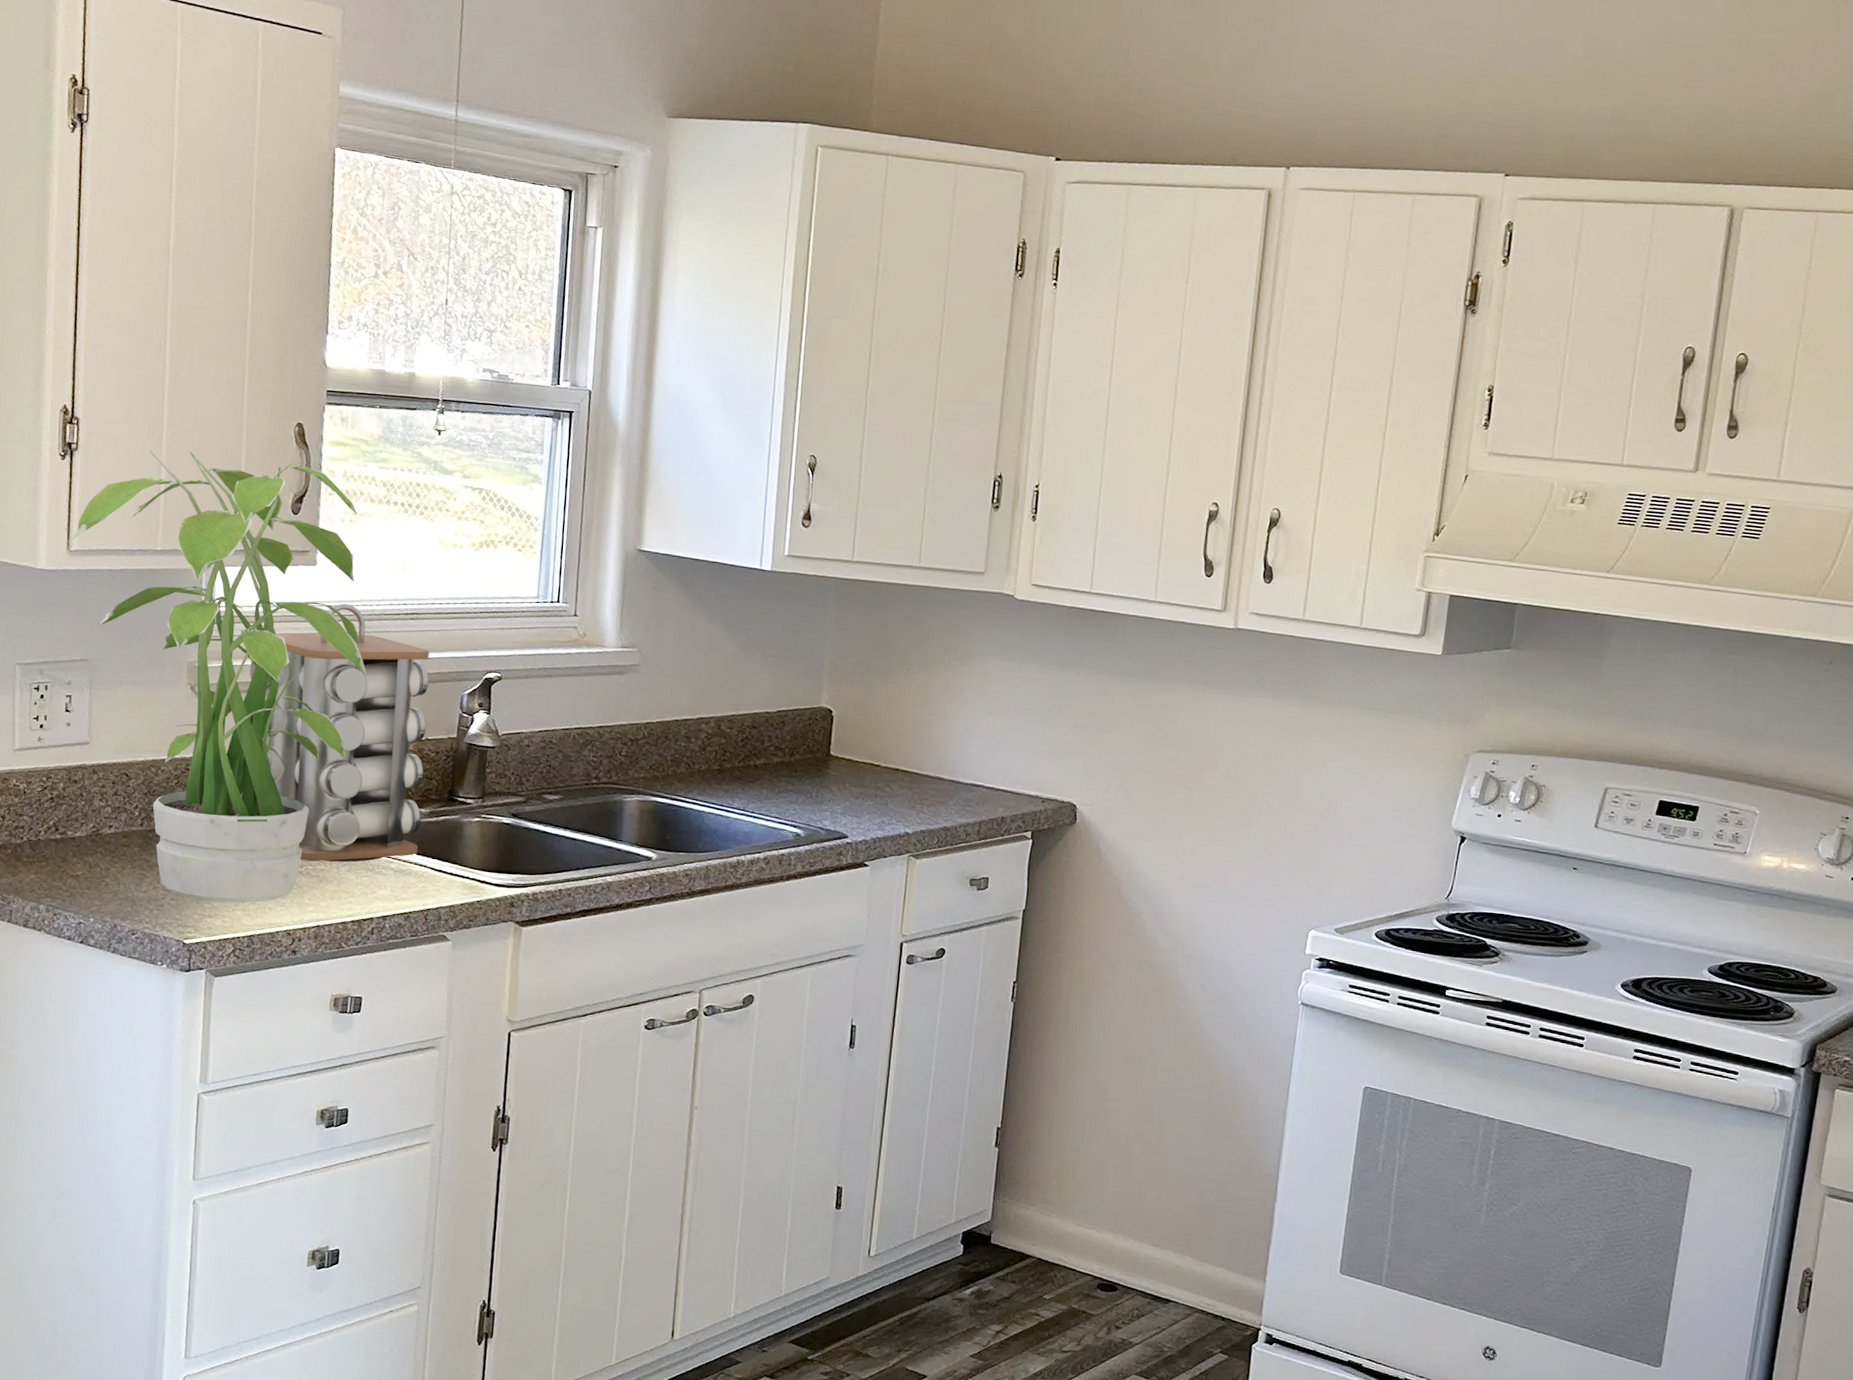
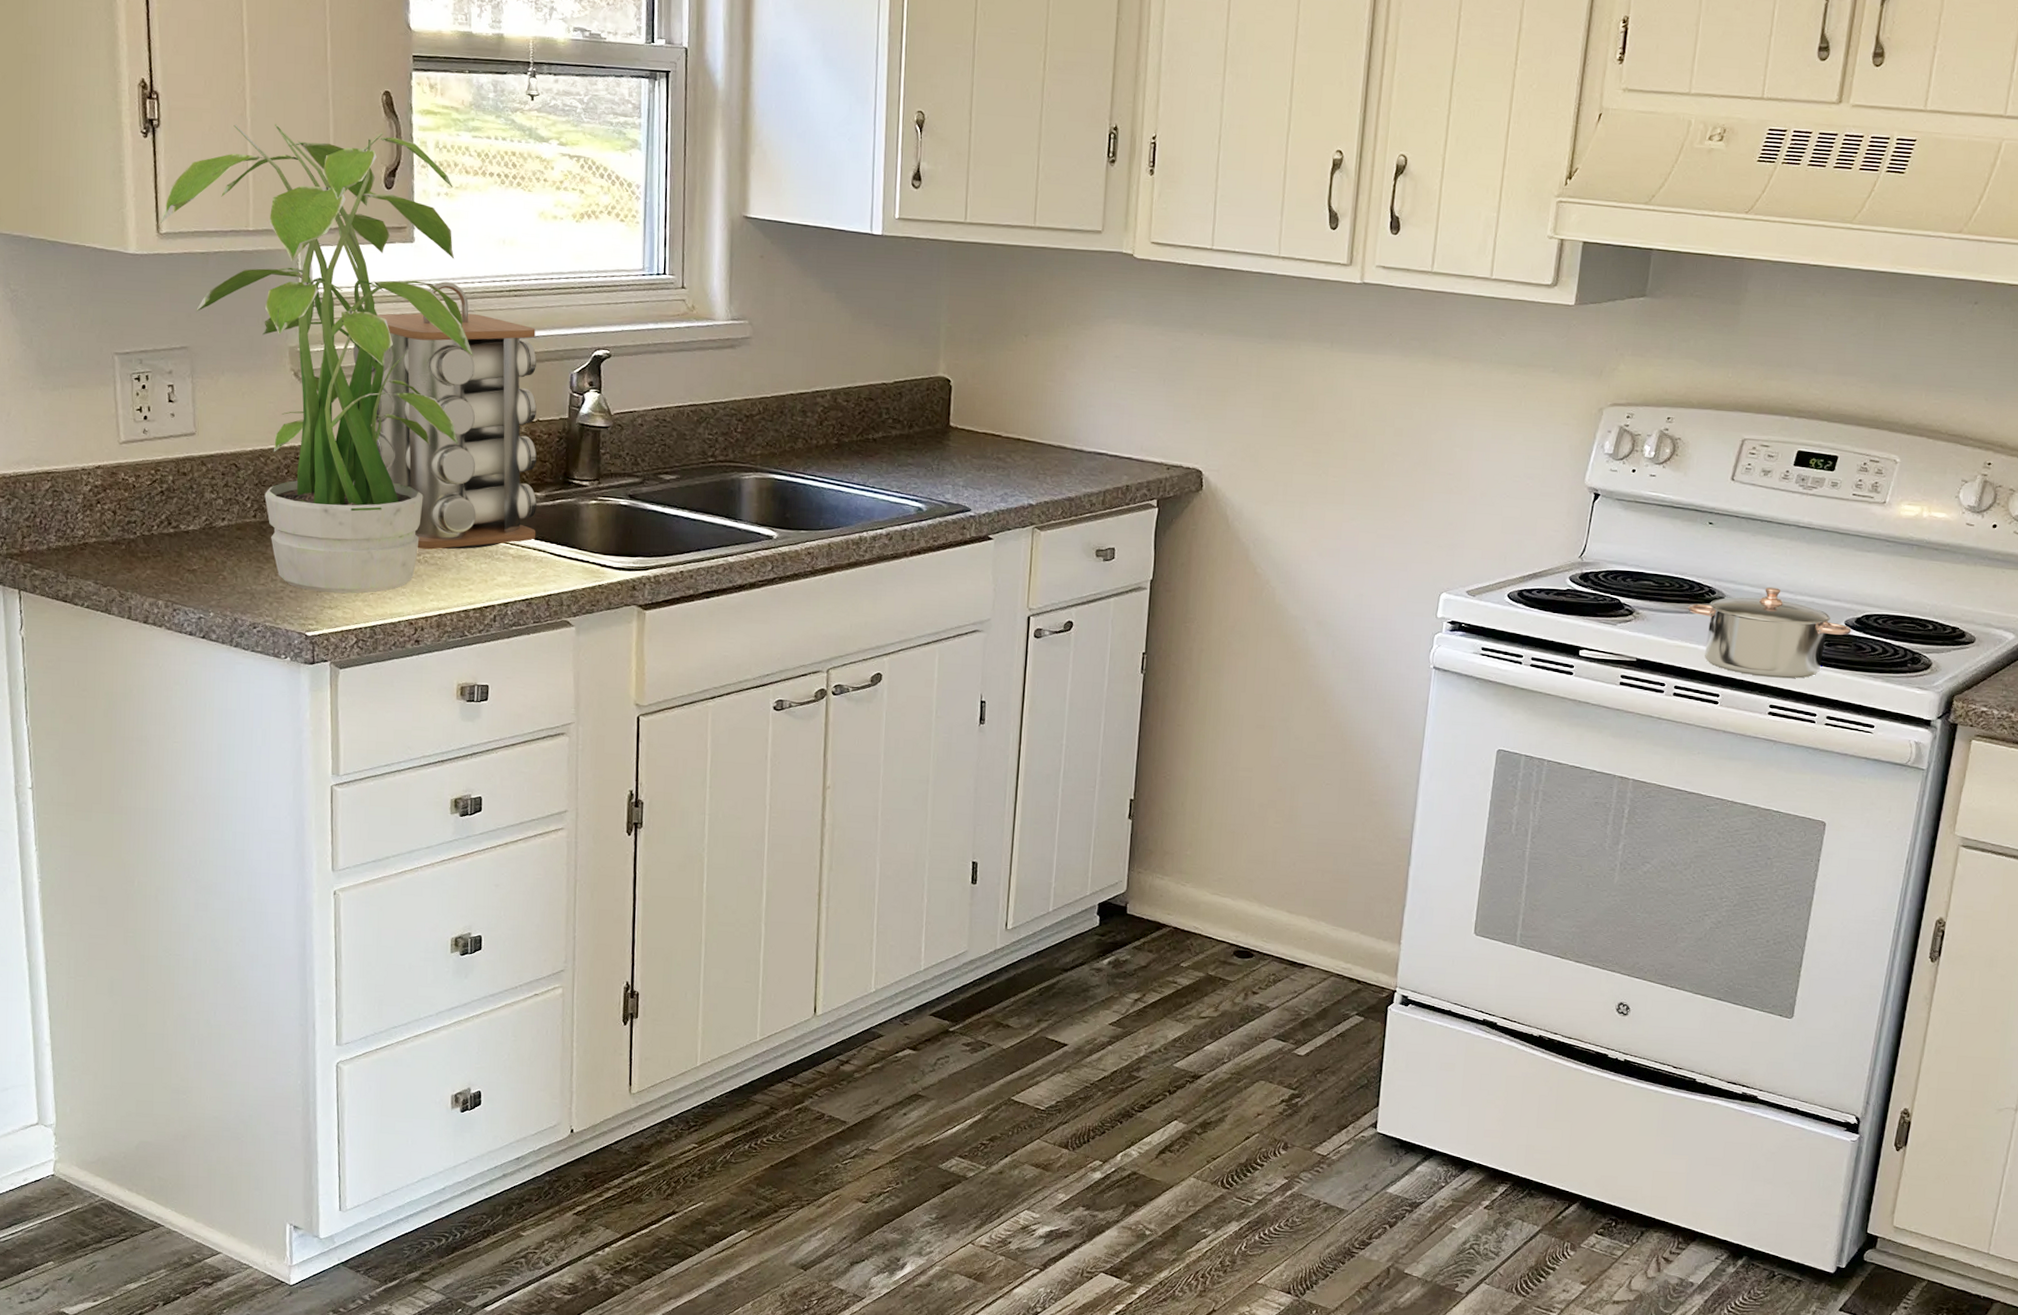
cooking pot: none [1553,932,1714,1024] -> present [1688,586,1851,679]

